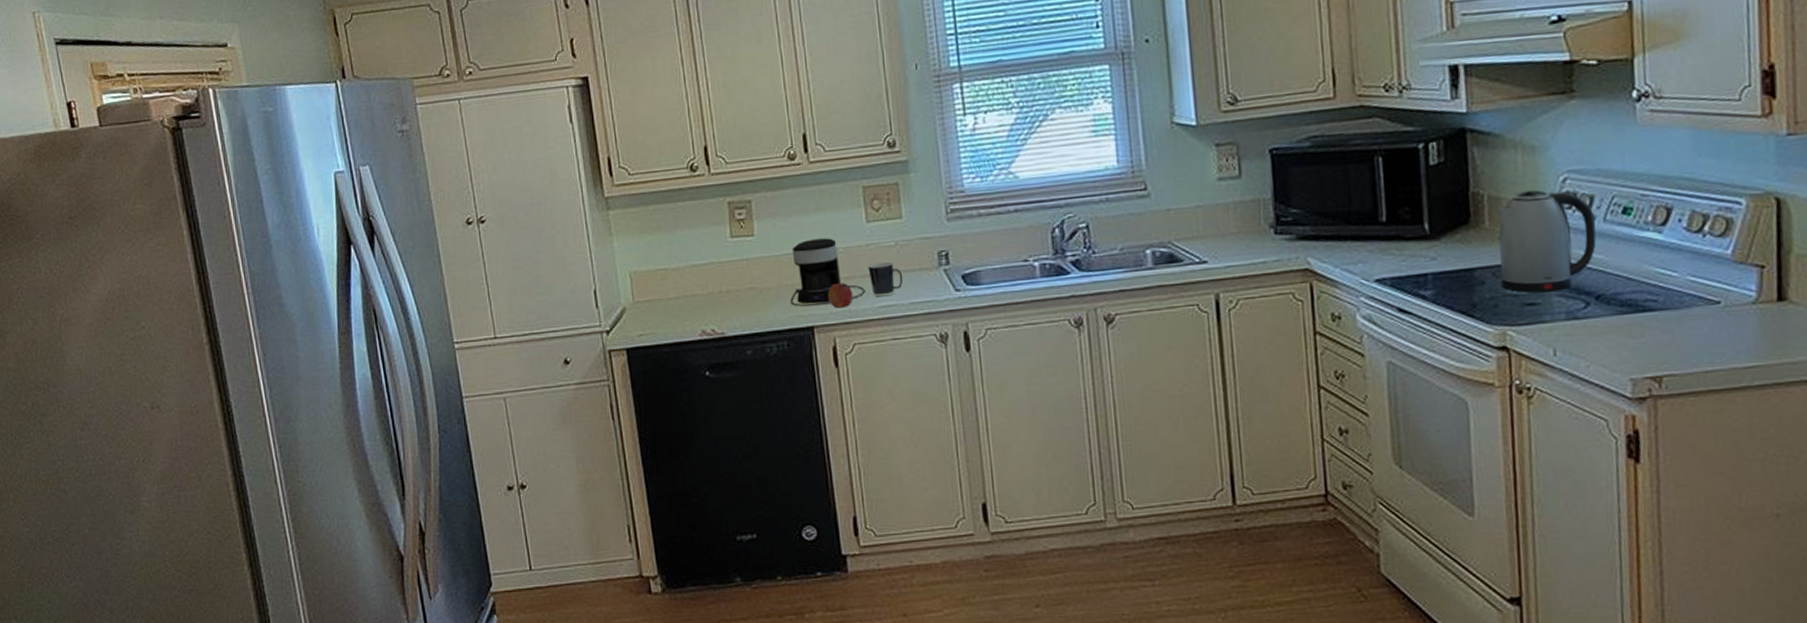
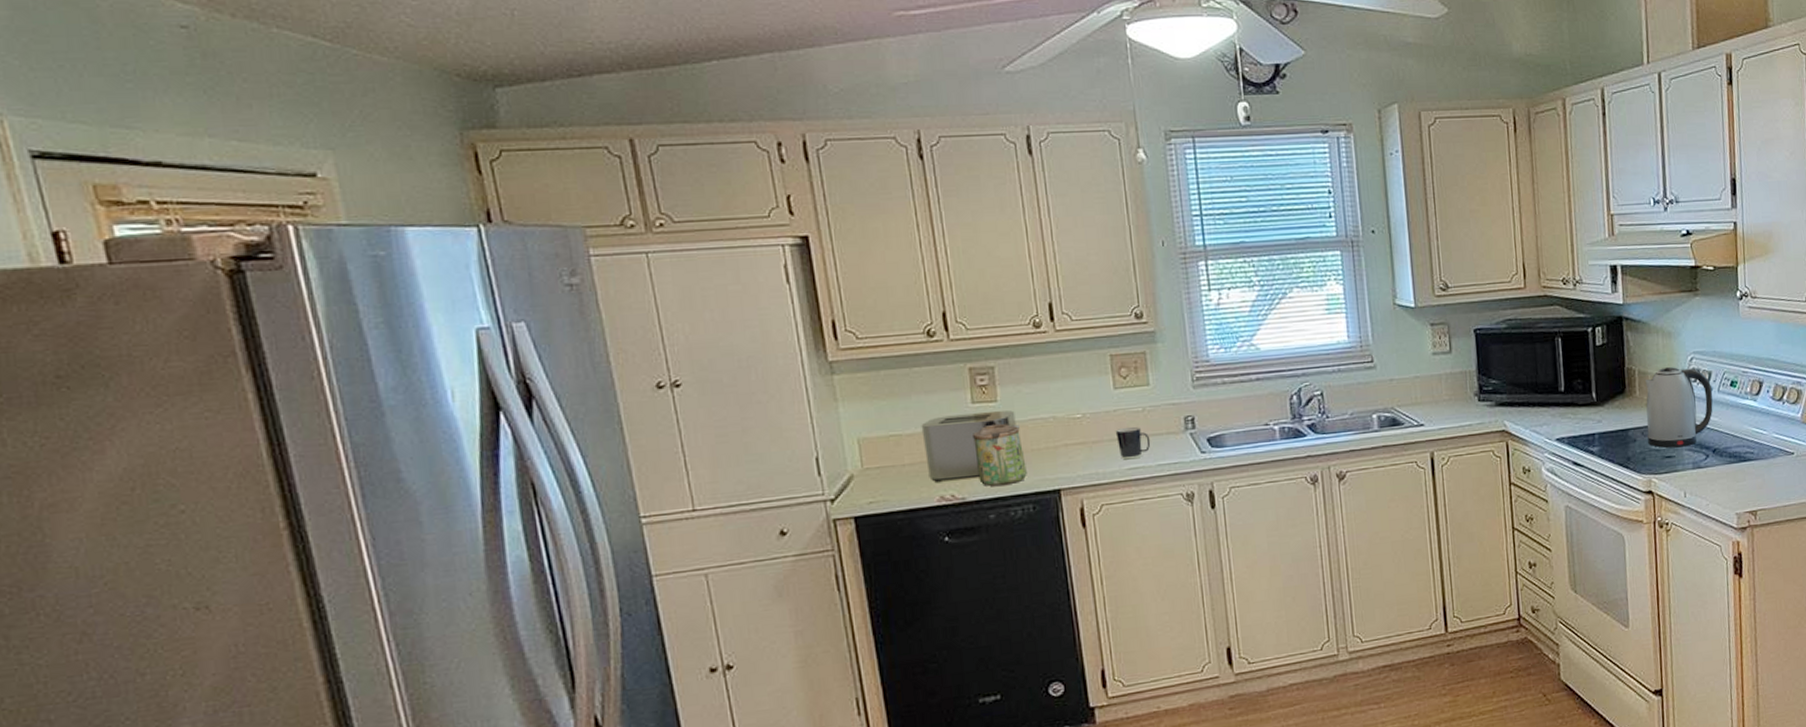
toaster: none [684,245,775,318] -> present [921,410,1020,484]
canister: none [731,257,782,322] -> present [973,423,1027,487]
coffee maker: present [790,238,865,307] -> none [1035,403,1113,471]
fruit: present [828,283,854,309] -> none [1075,447,1101,472]

